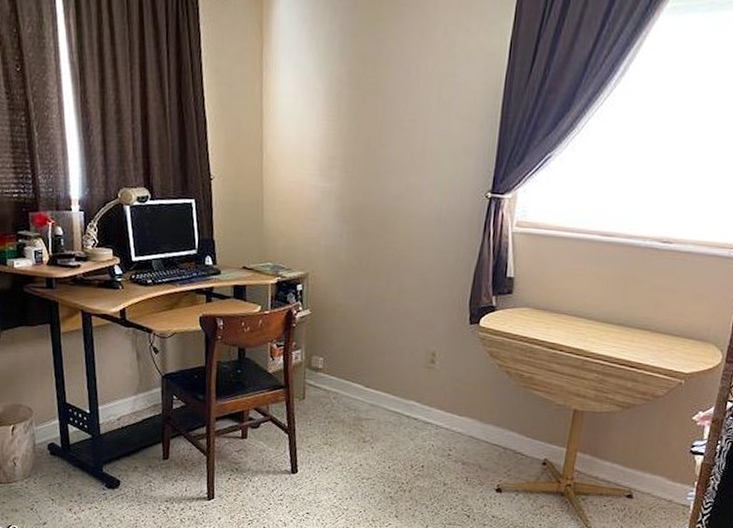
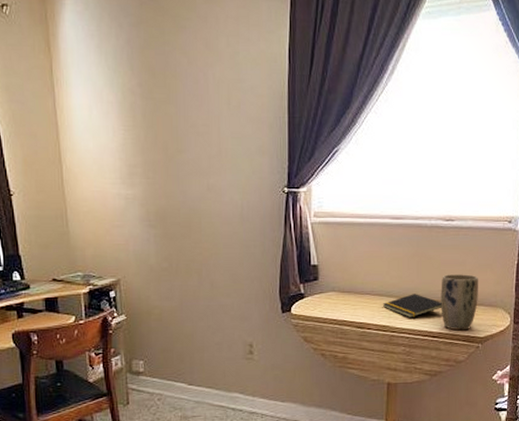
notepad: none [579,318,646,345] -> present [382,294,442,319]
plant pot: none [643,301,691,364] -> present [440,274,478,331]

